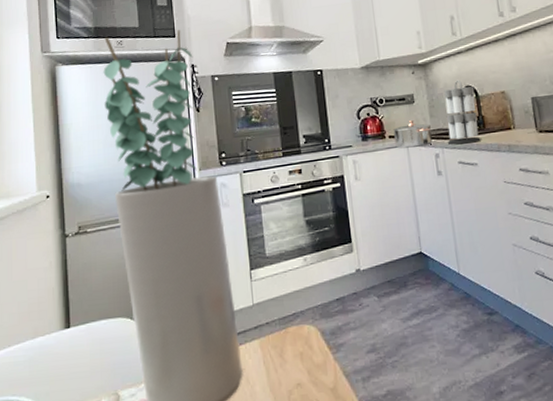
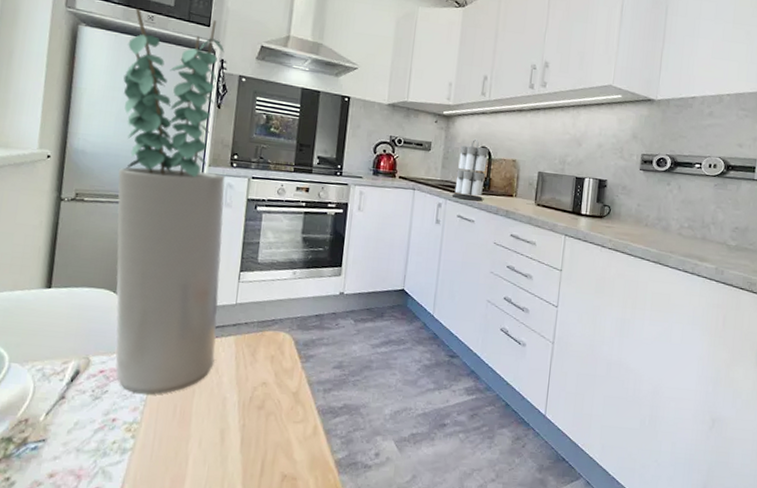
cooking pot: present [393,120,433,149] -> none [403,166,440,194]

